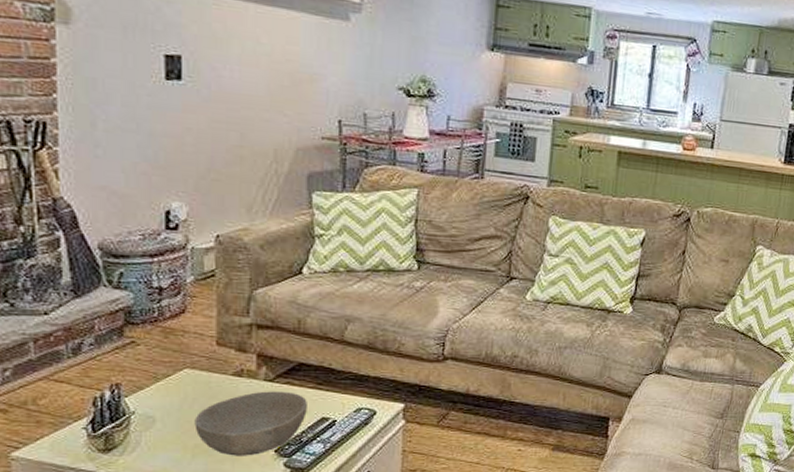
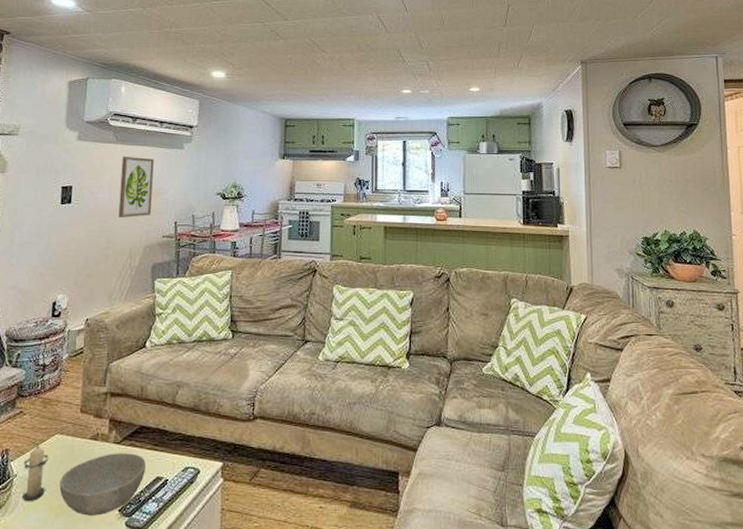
candle: none [144,378,177,441] -> present [21,443,49,502]
wall art: none [255,22,306,109] -> present [118,157,154,217]

